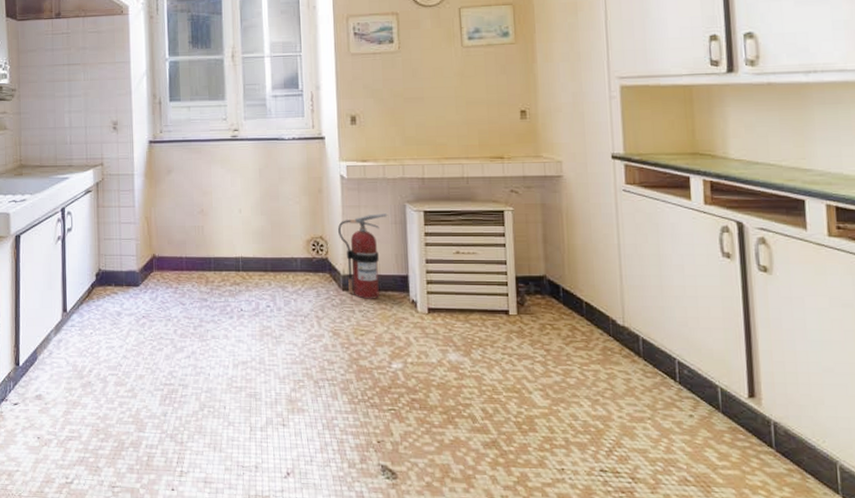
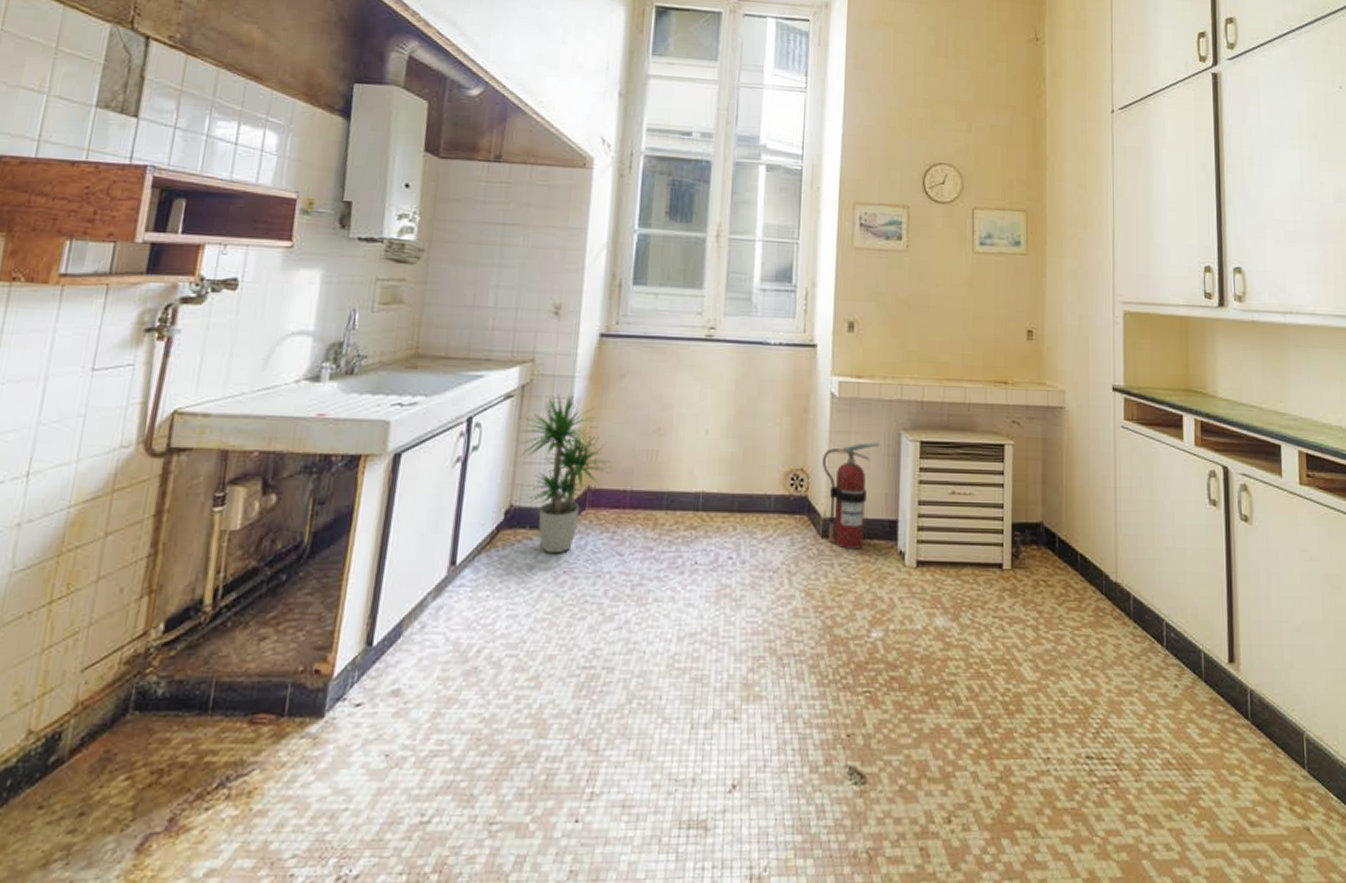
potted plant: none [99,187,169,304] -> present [518,393,611,554]

